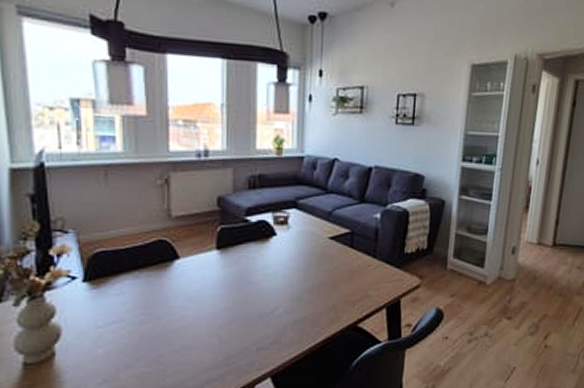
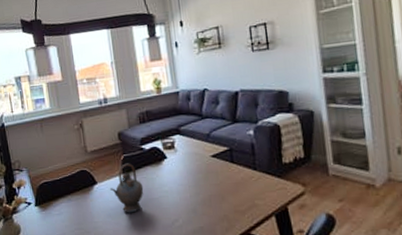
teapot: none [197,236,241,298] -> present [110,163,144,213]

